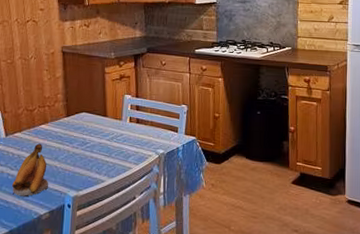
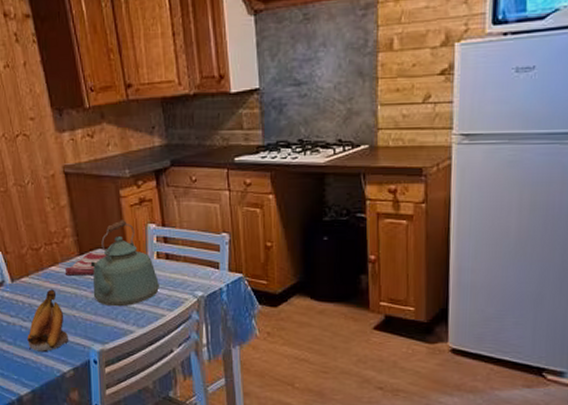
dish towel: none [52,114,89,133] -> present [64,252,107,276]
kettle: none [74,91,129,160] -> present [90,220,159,307]

